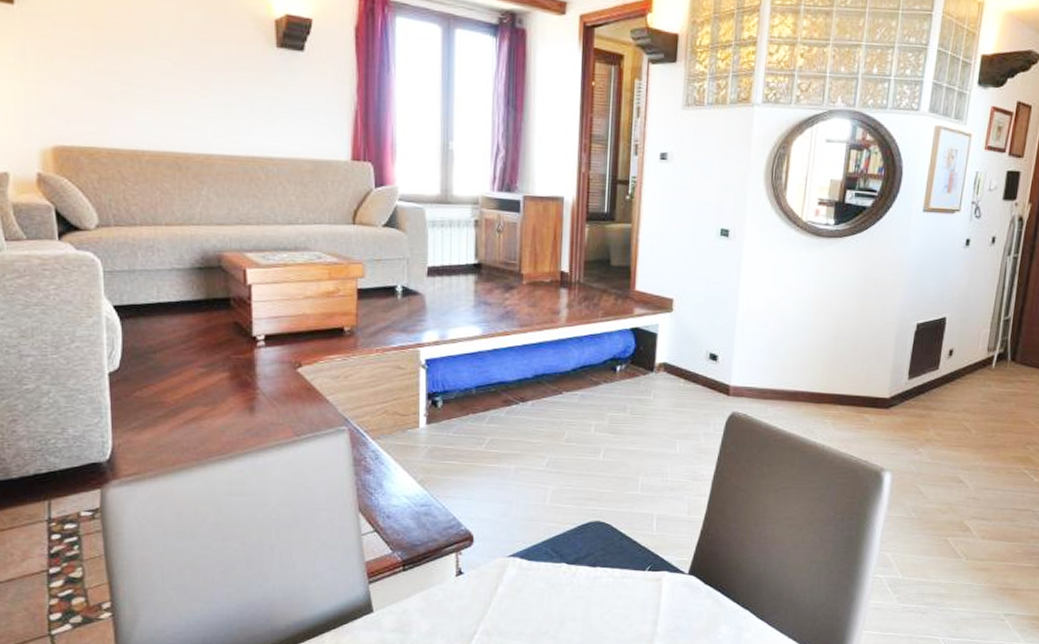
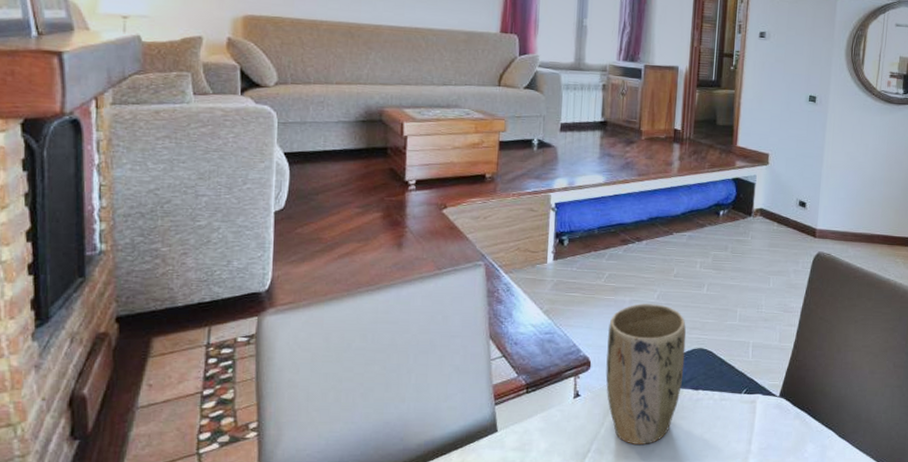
plant pot: none [491,472,581,626] -> present [605,304,686,444]

